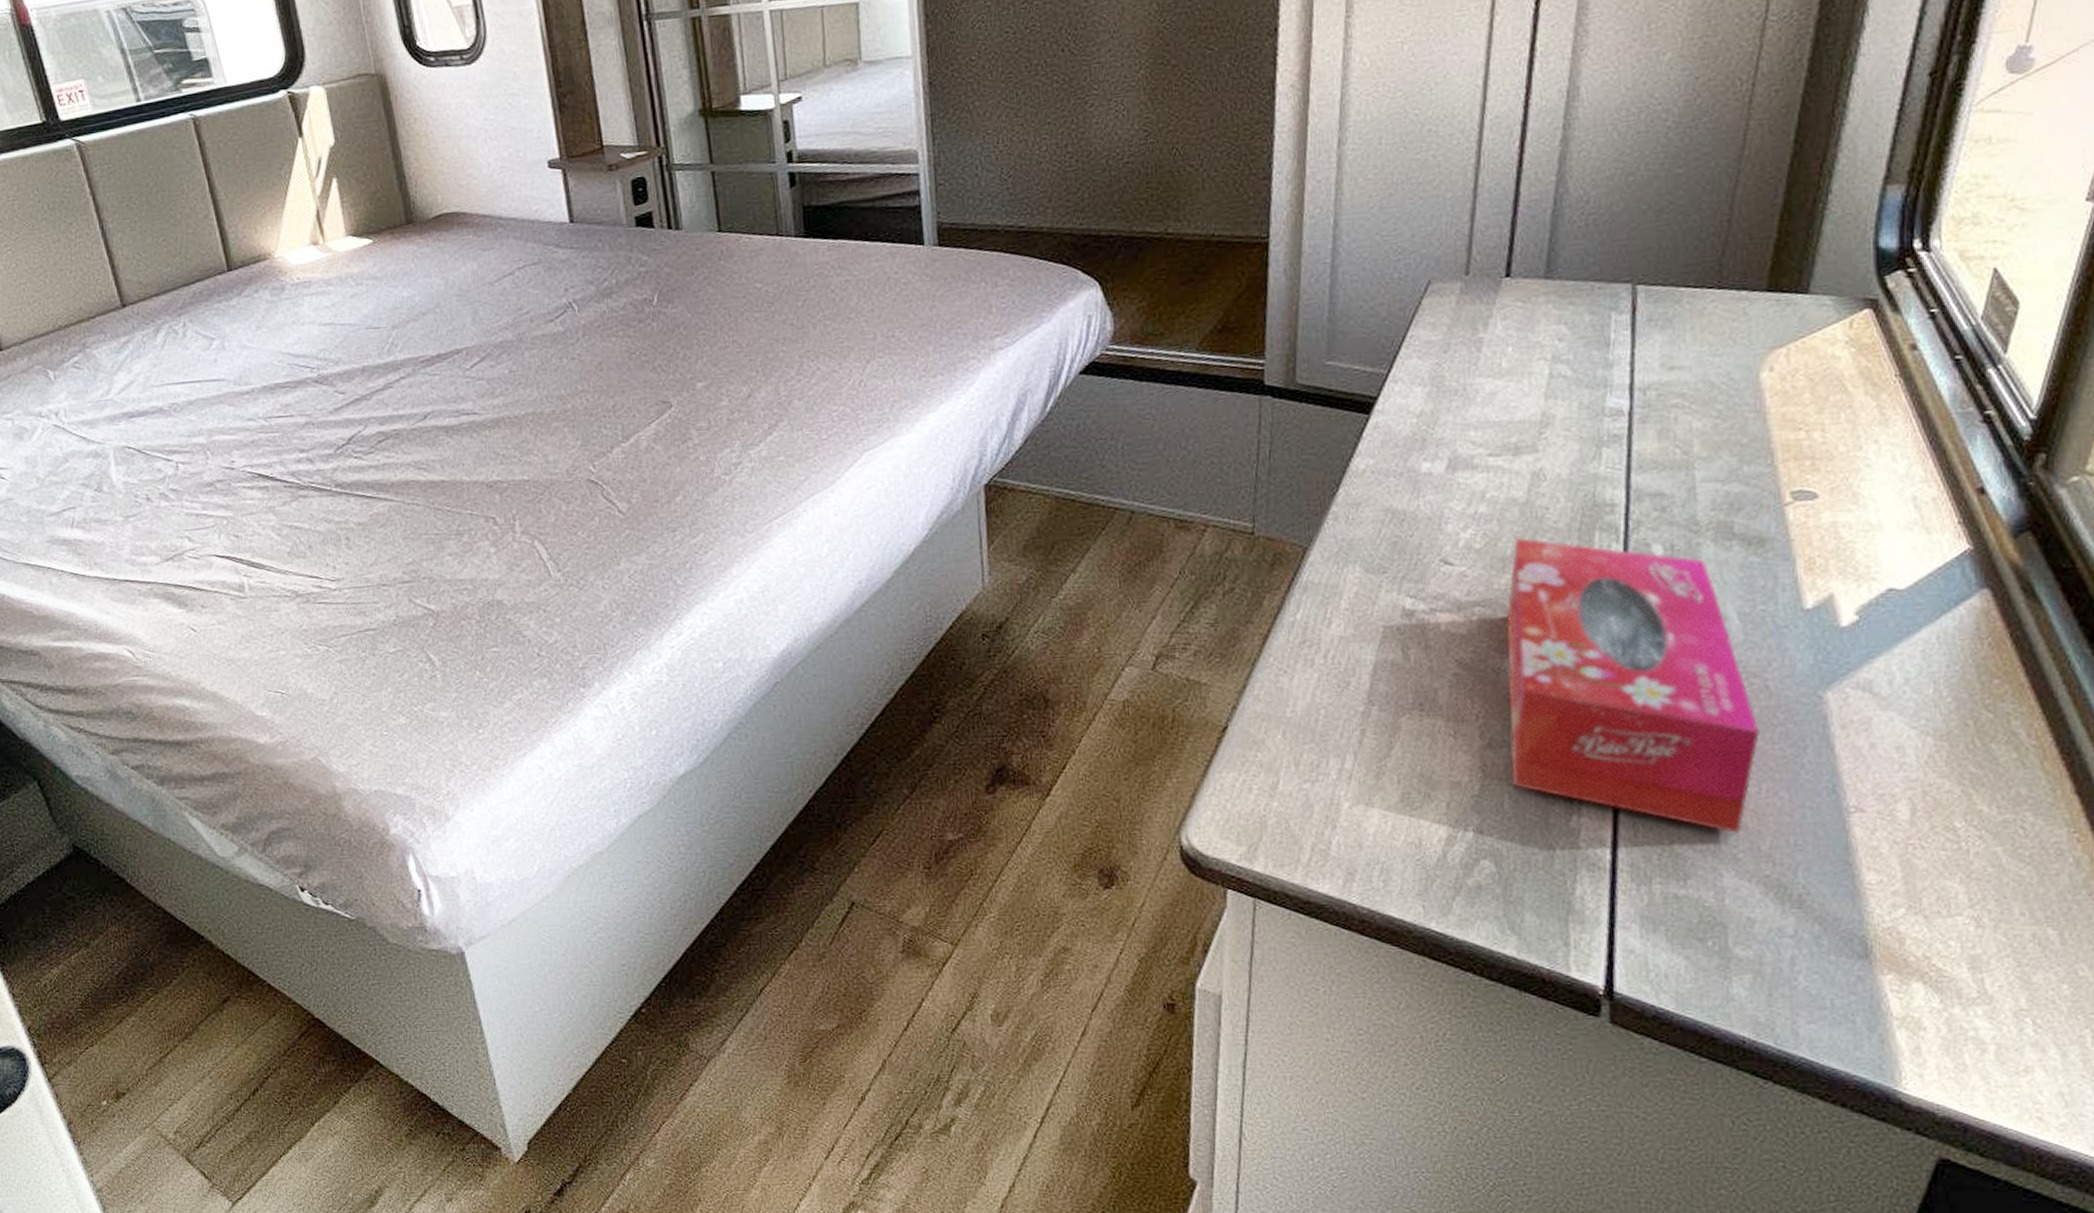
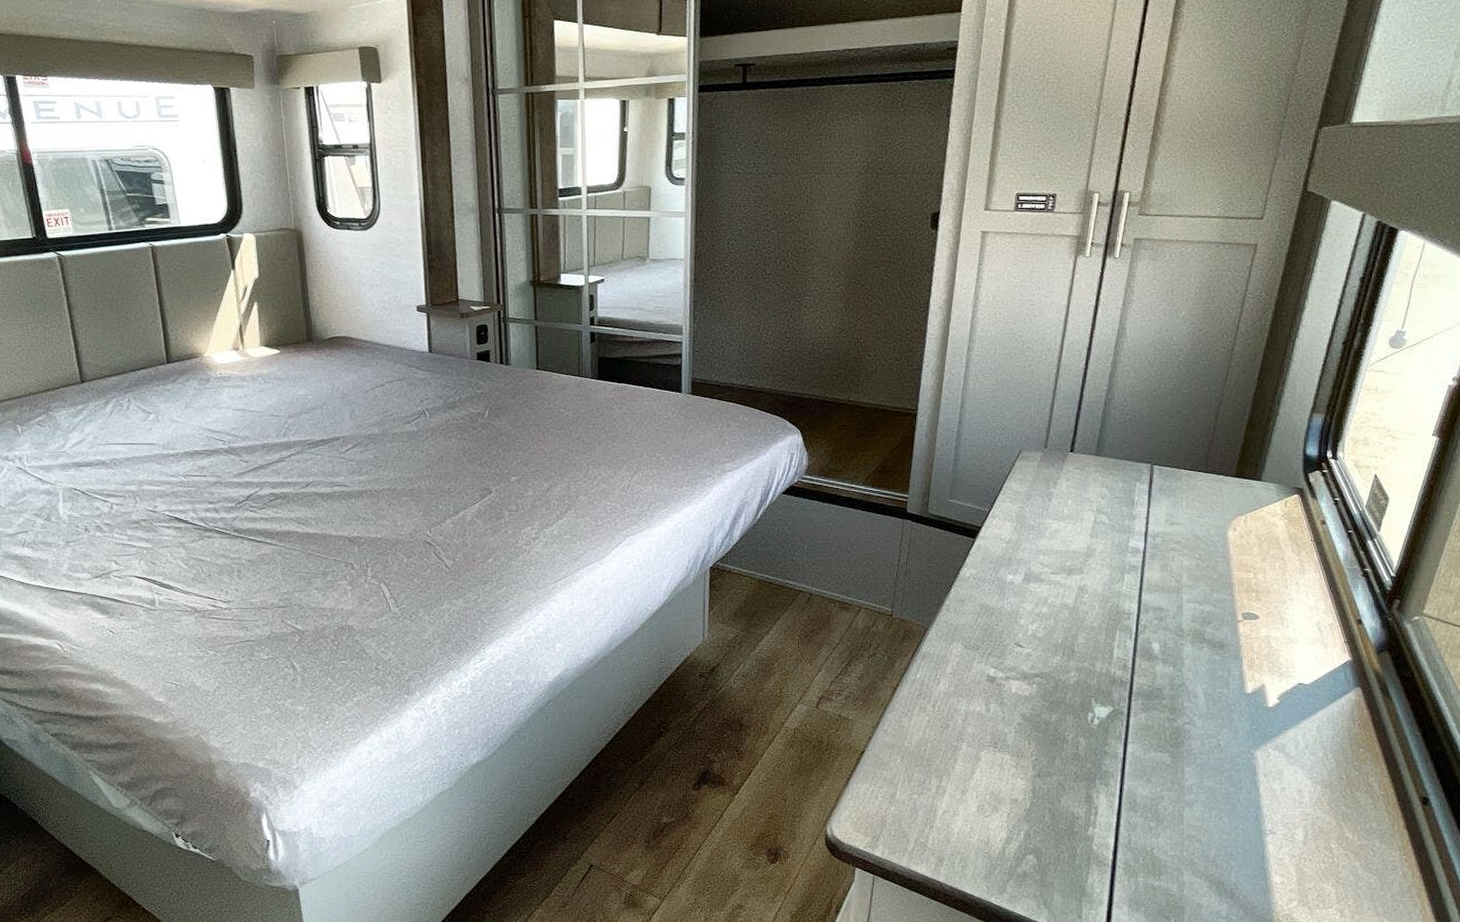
tissue box: present [1506,538,1761,833] -> none [1051,632,1214,845]

